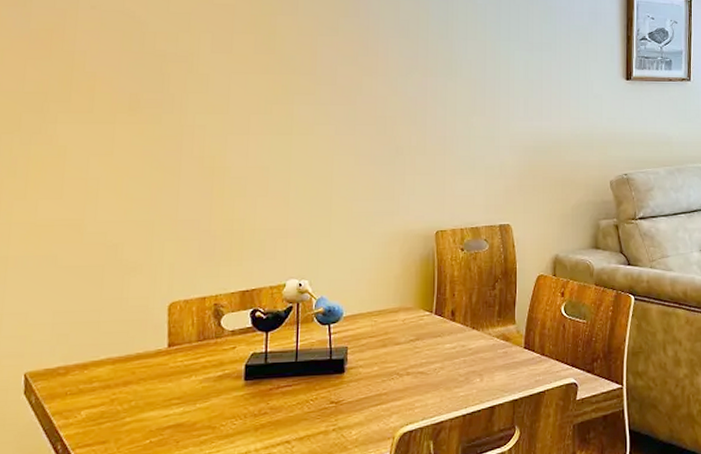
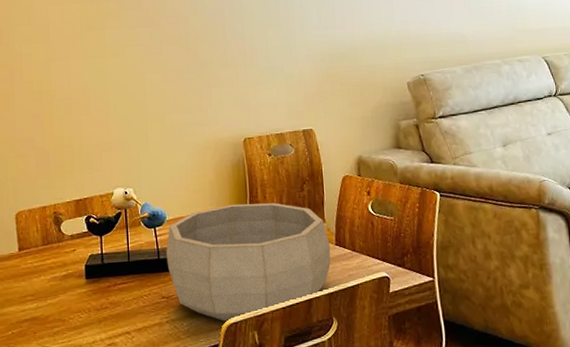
decorative bowl: none [339,301,519,430] -> present [166,202,331,322]

